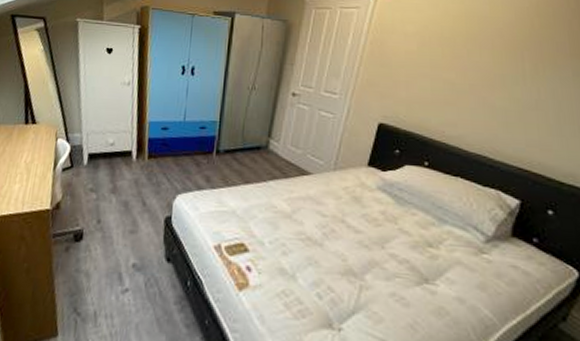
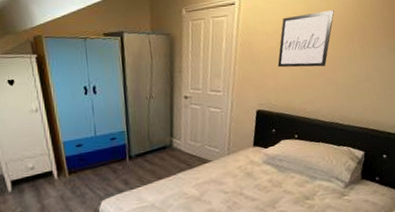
wall art: none [414,15,501,83] -> present [277,10,334,68]

